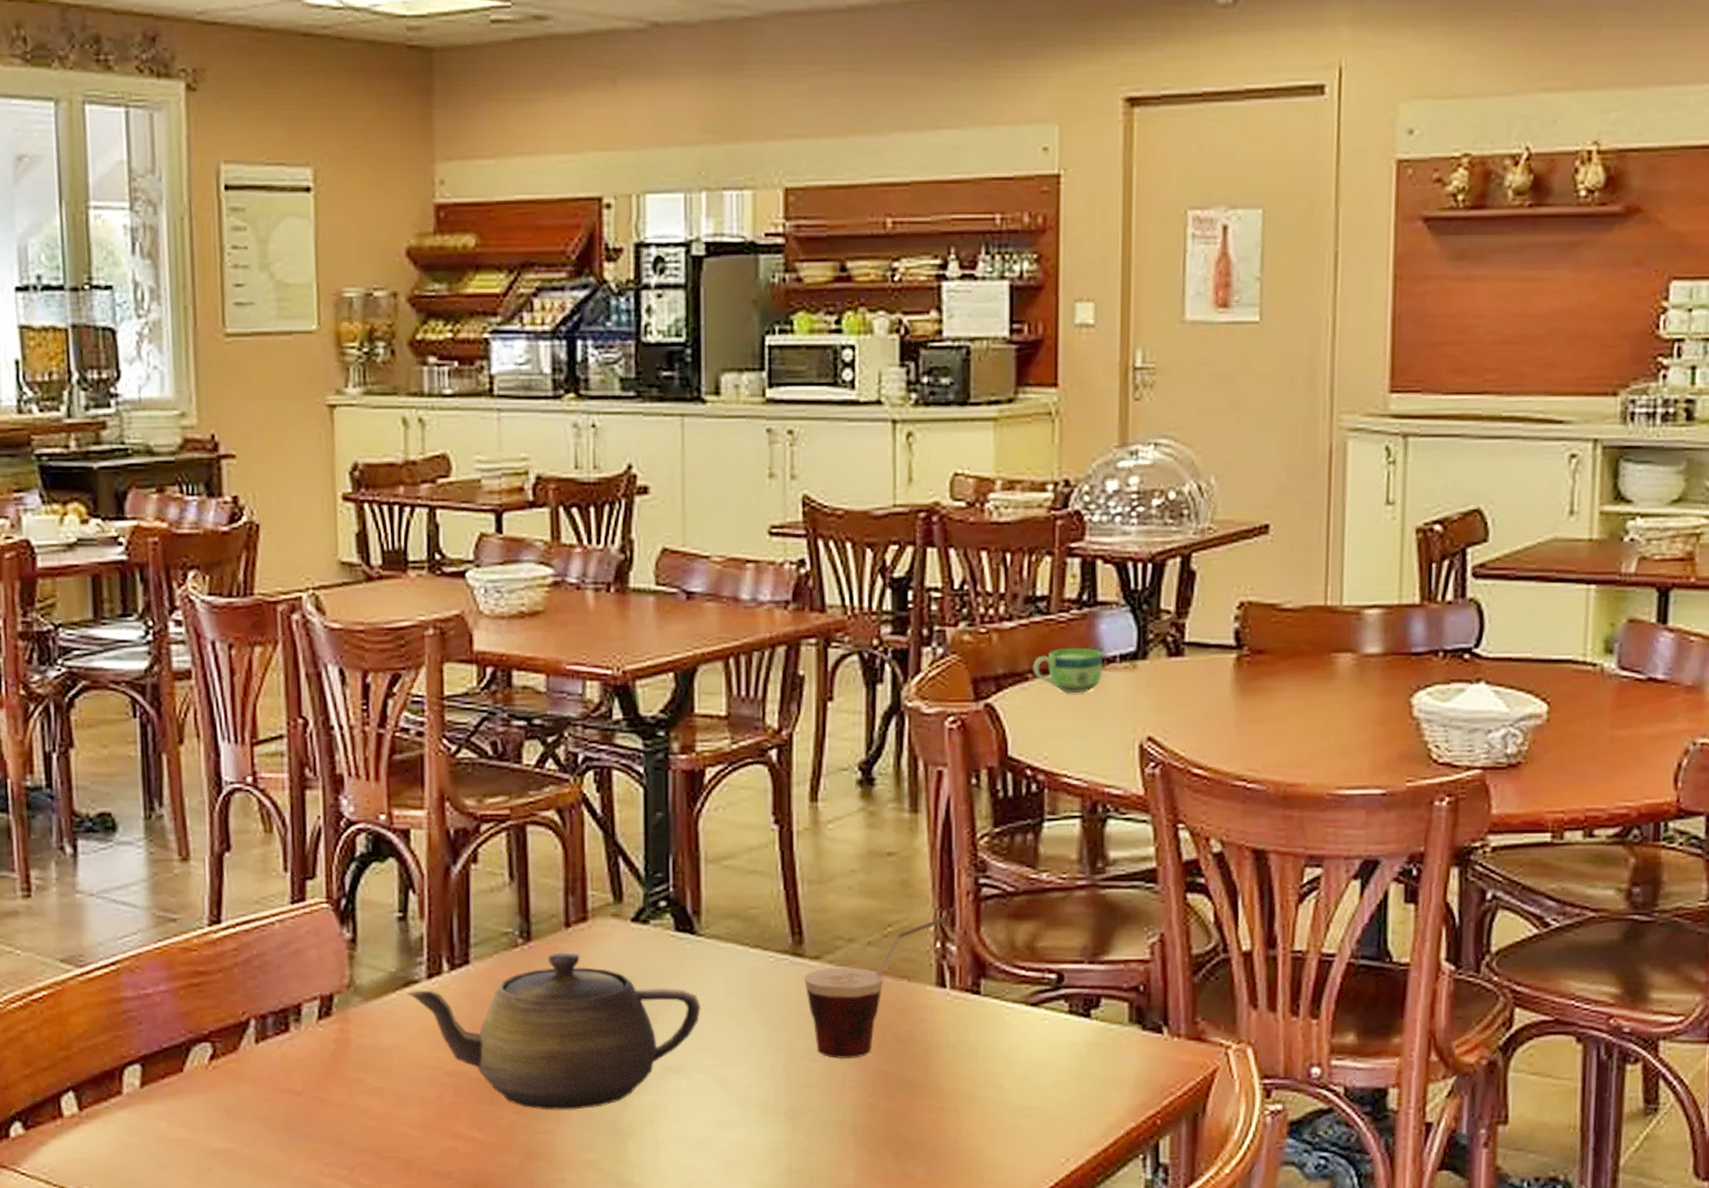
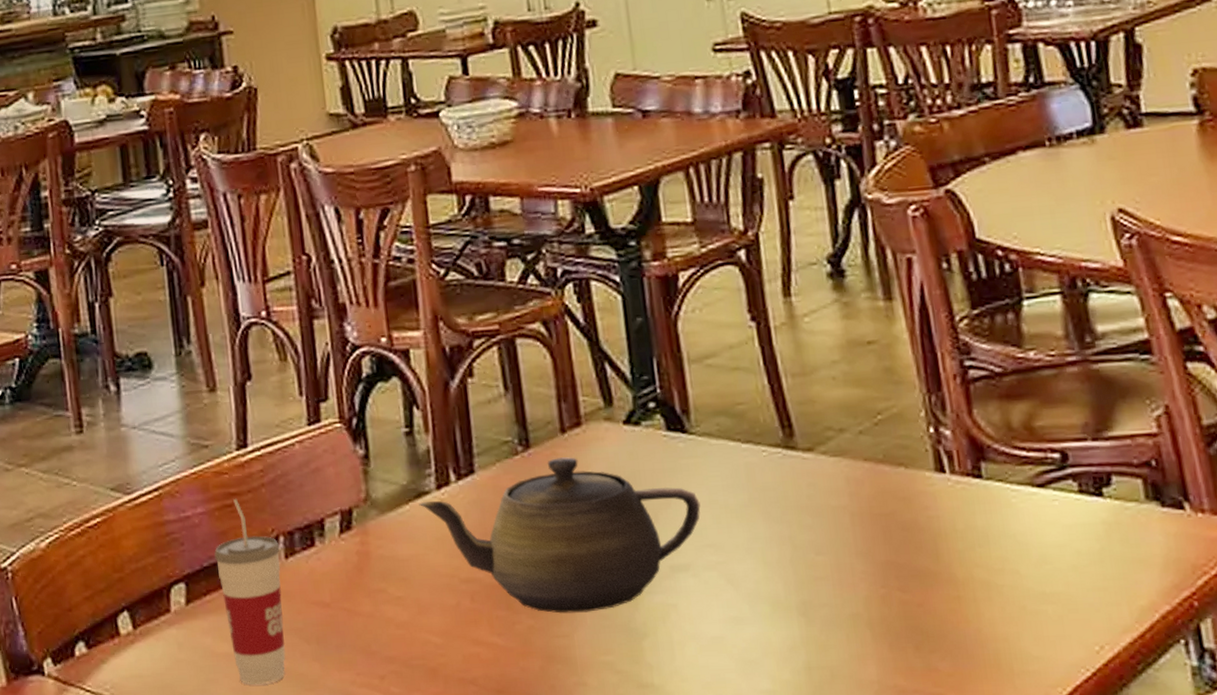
cup: none [176,977,250,1173] -> present [214,498,286,685]
cup: present [804,916,946,1060] -> none [799,401,936,551]
cup: present [1033,647,1103,693] -> none [988,127,1061,173]

